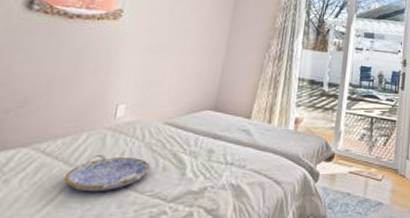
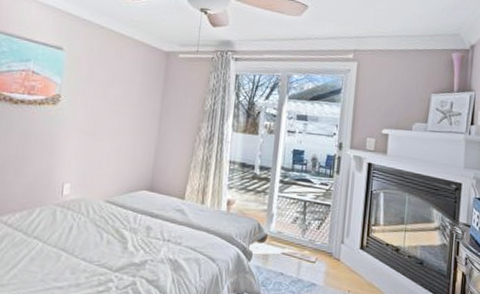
serving tray: present [64,154,151,192] -> none [25,226,97,260]

